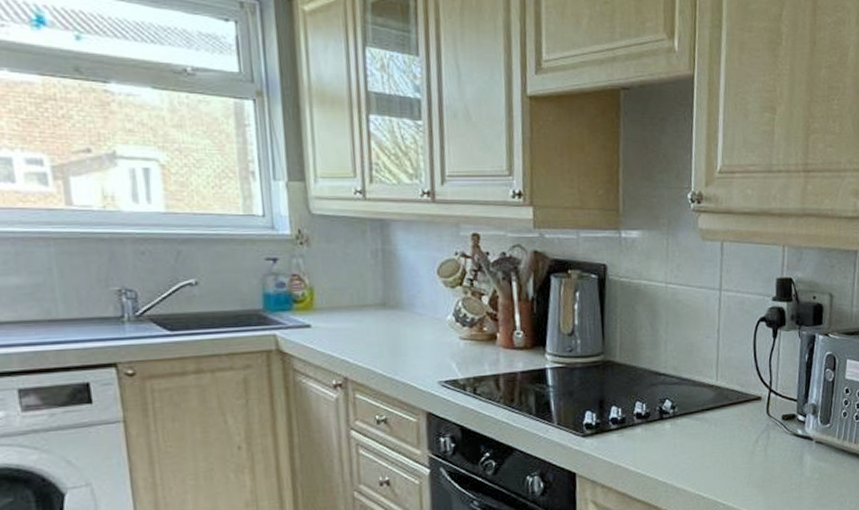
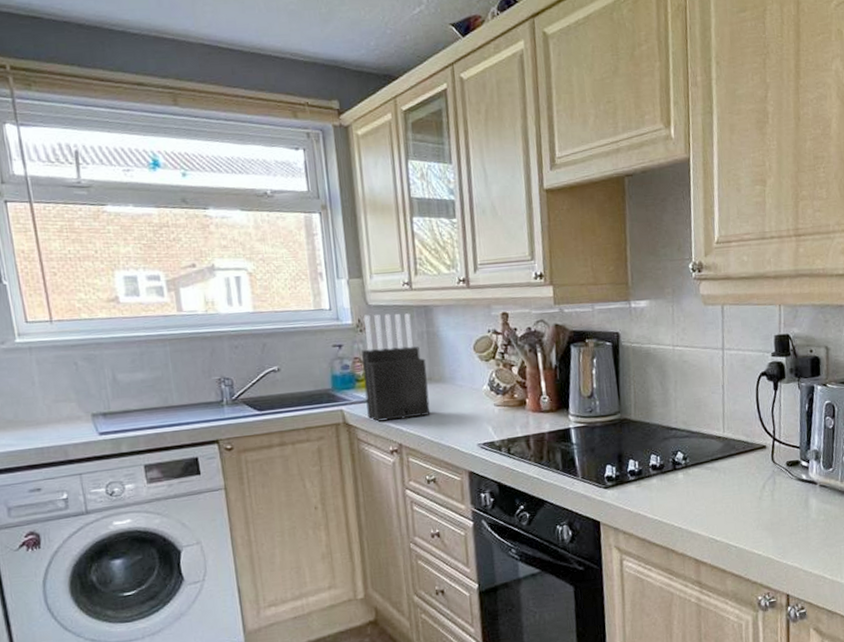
knife block: none [301,225,383,351] -> present [361,313,431,422]

